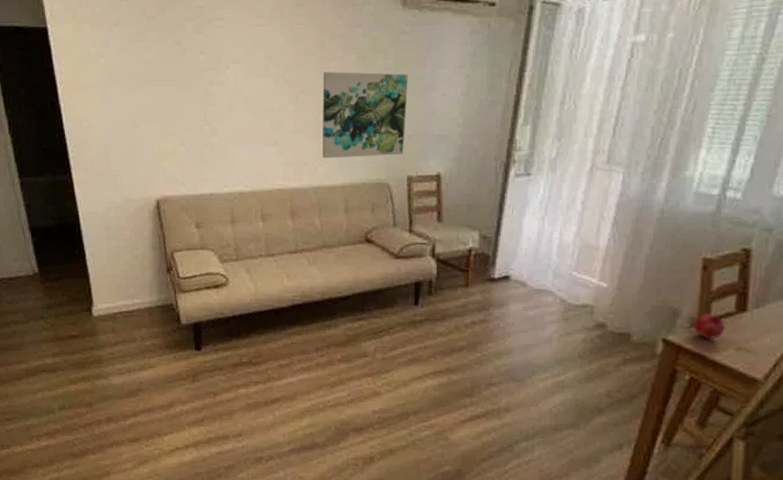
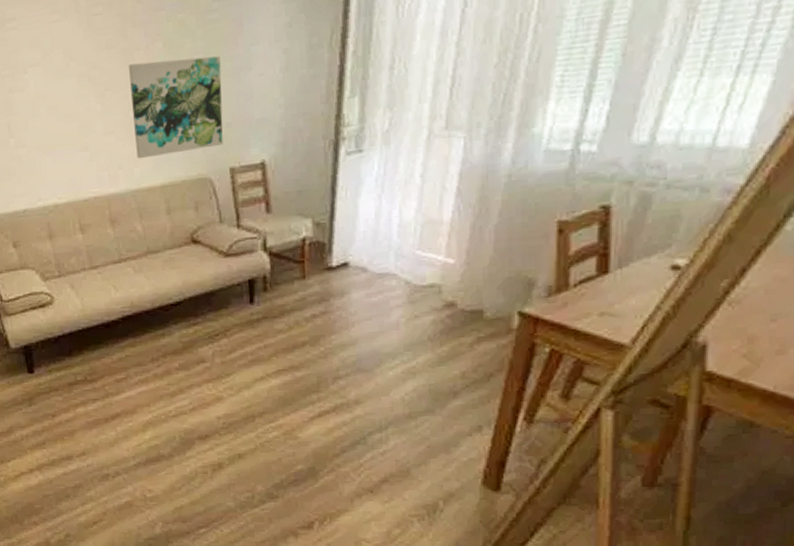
fruit: present [693,313,726,339] -> none [551,280,586,307]

